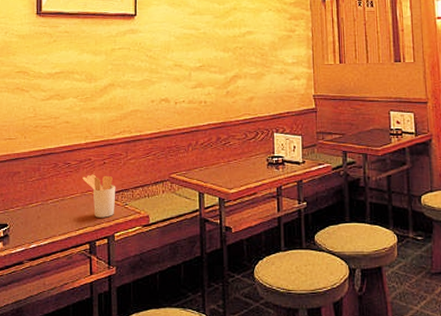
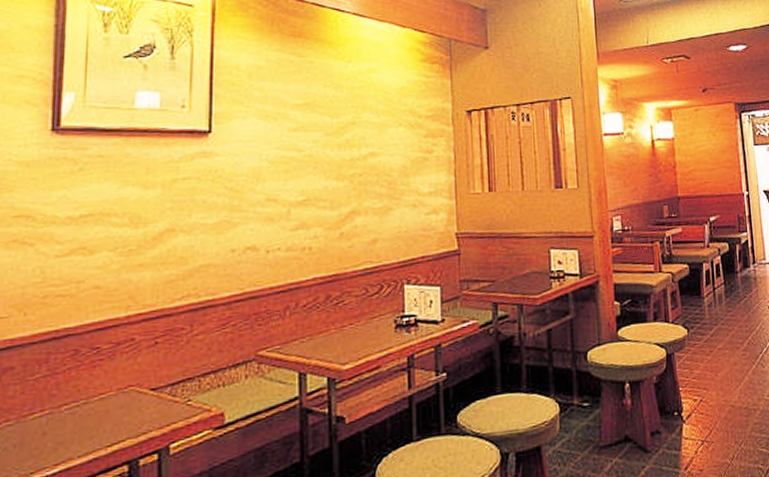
utensil holder: present [82,174,116,218] -> none [120,360,174,424]

